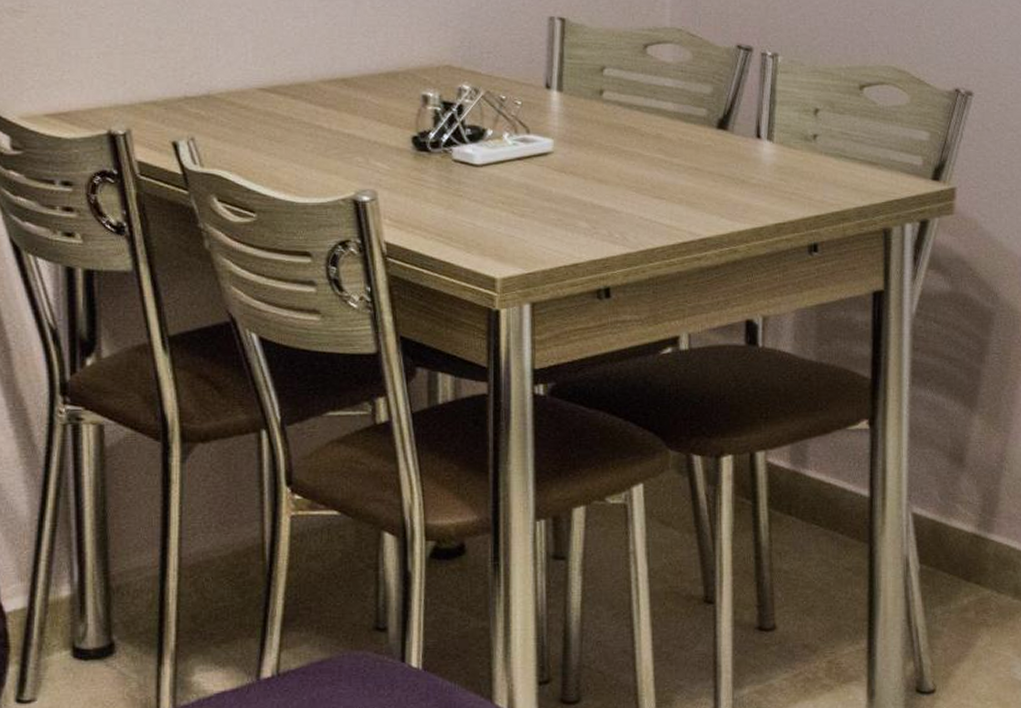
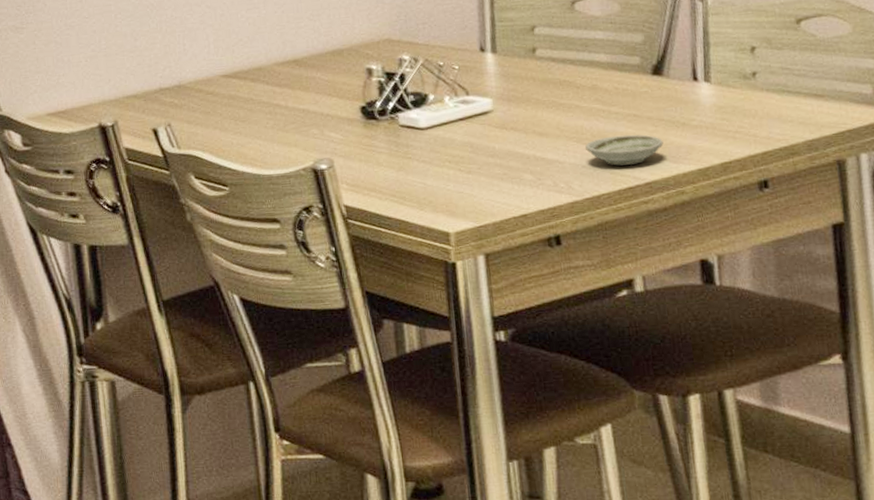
saucer: none [644,188,722,219] -> present [585,134,664,166]

